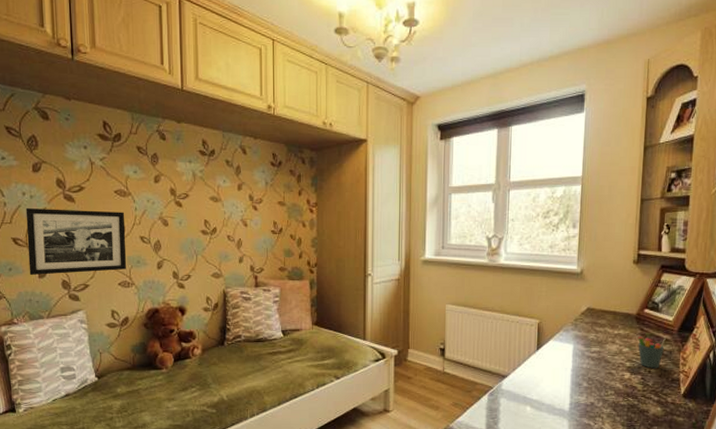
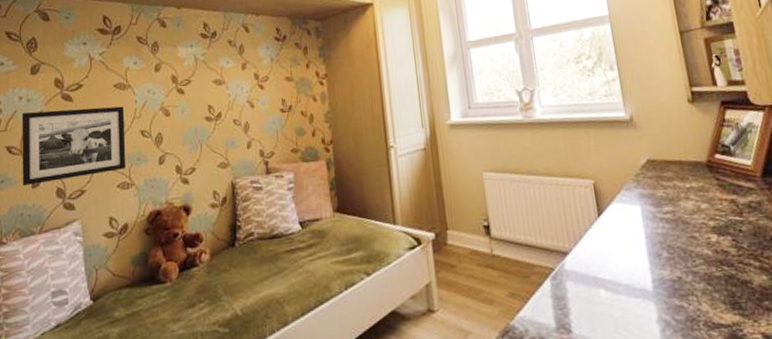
pen holder: present [637,336,666,369] -> none [715,185,751,226]

